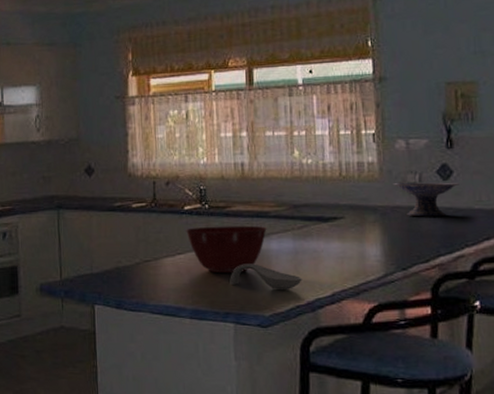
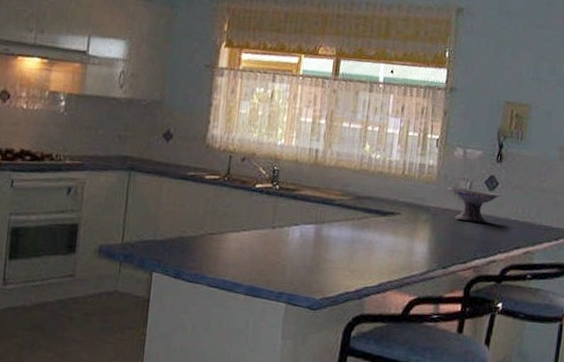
mixing bowl: present [186,225,267,274] -> none [254,206,330,255]
spoon rest: present [230,263,302,289] -> none [288,247,355,276]

